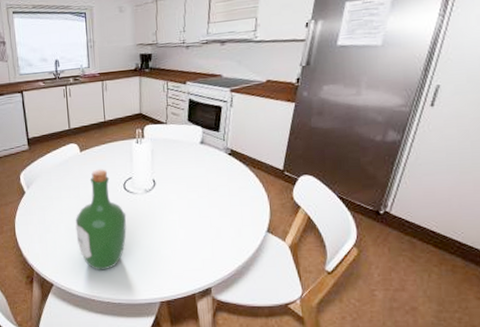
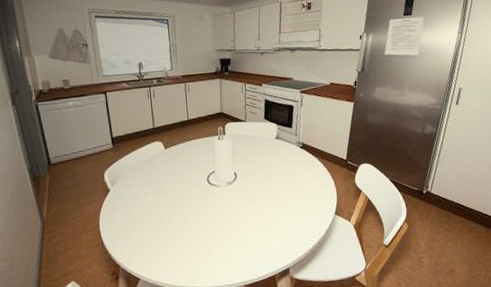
wine bottle: present [75,169,127,270] -> none [161,164,211,261]

